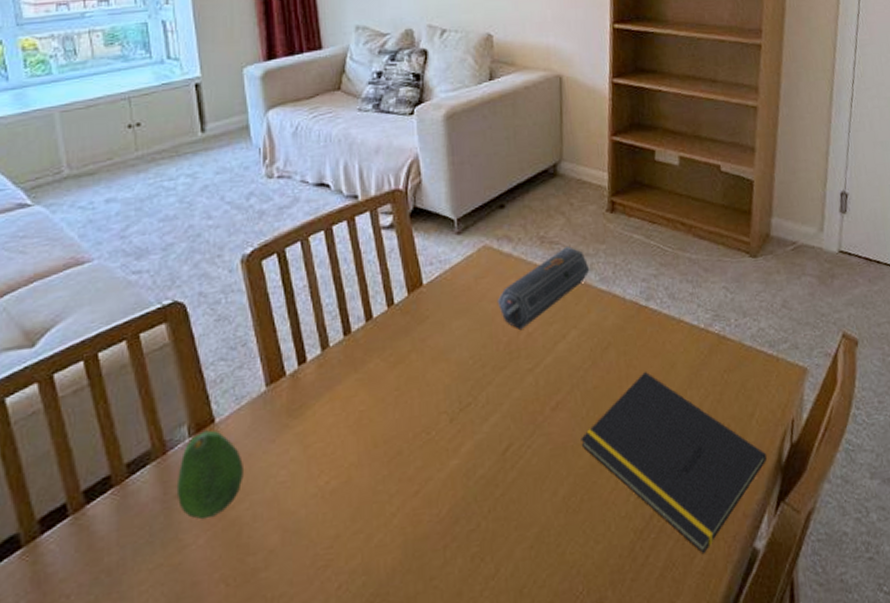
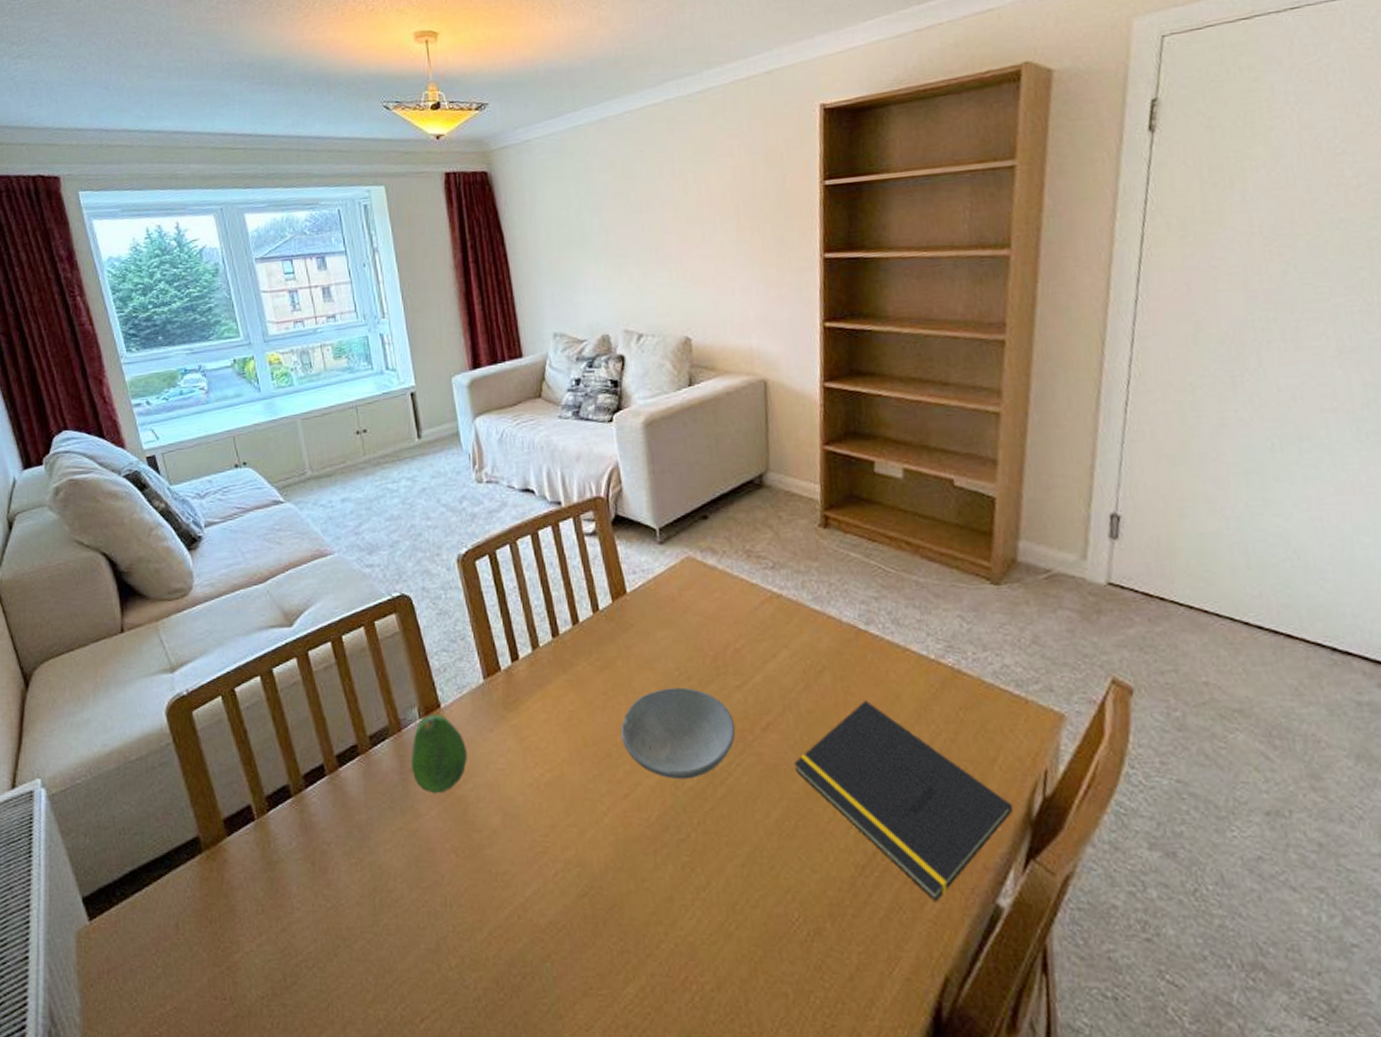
bowl: none [412,375,527,470] -> present [620,687,736,780]
speaker: present [497,245,590,331] -> none [702,561,802,646]

